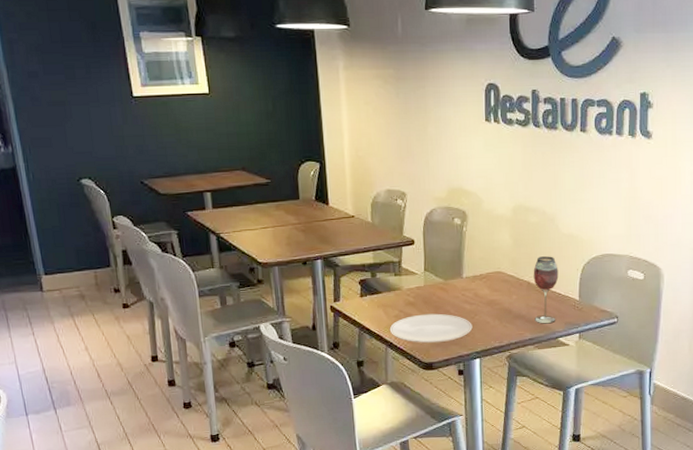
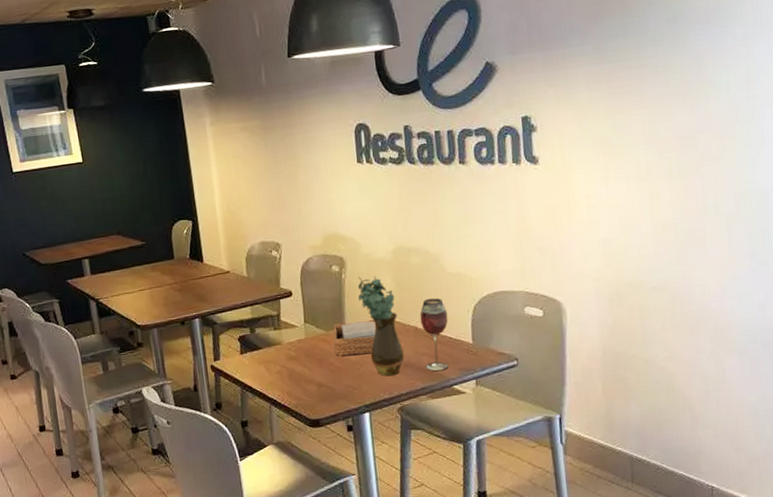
plate: present [389,313,473,344] -> none [272,366,359,399]
napkin holder: none [451,273,492,305] -> present [333,320,376,356]
vase: none [477,230,516,325] -> present [357,275,404,376]

